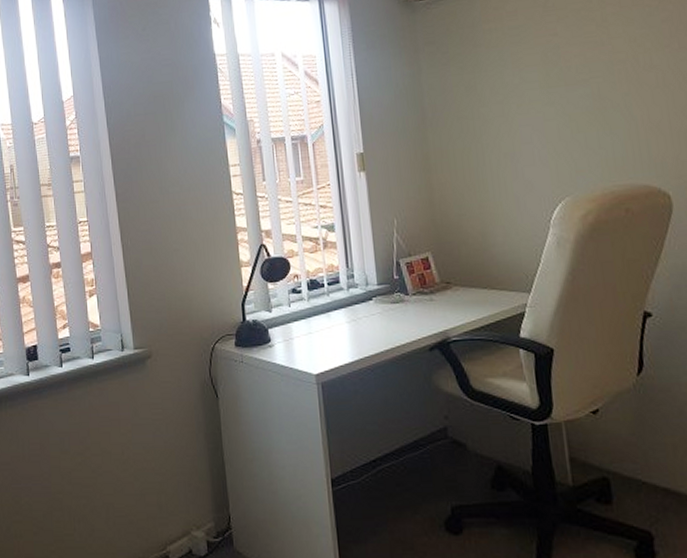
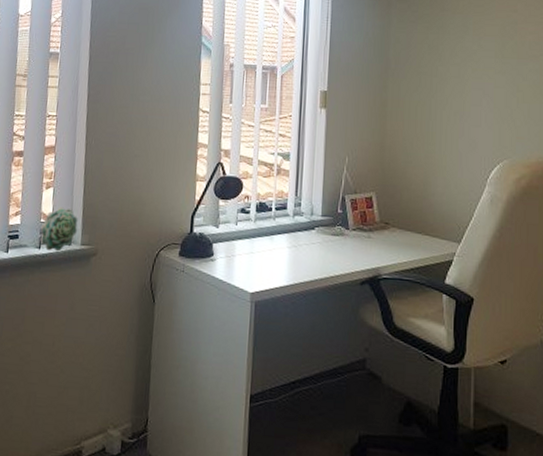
succulent plant: none [90,313,129,360] -> present [40,207,78,252]

